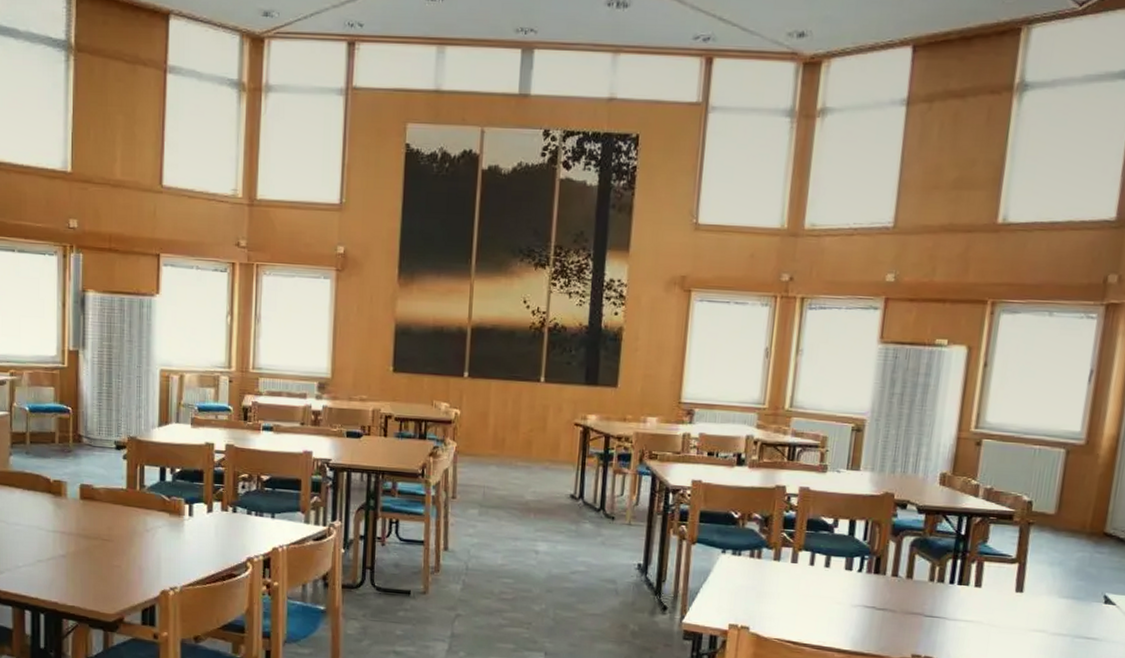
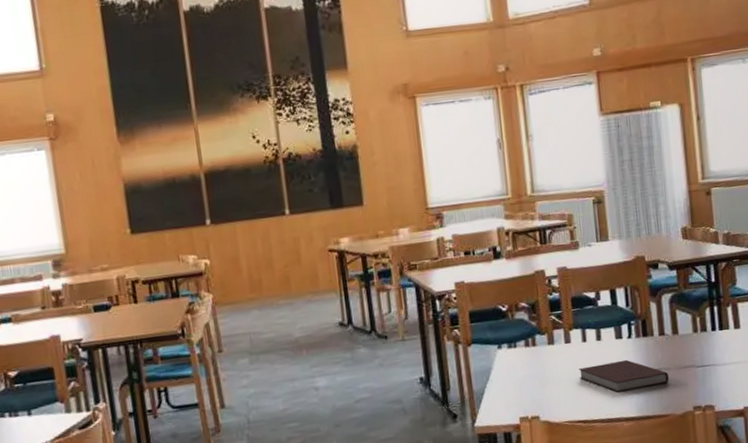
notebook: none [798,590,893,625] -> present [578,359,669,392]

